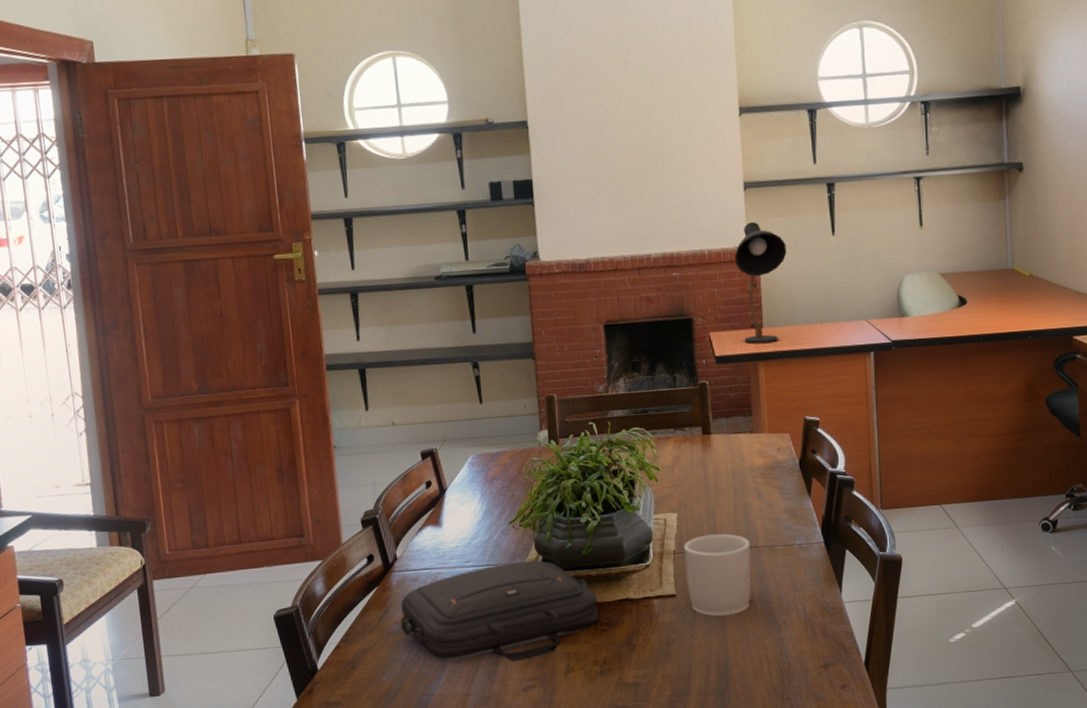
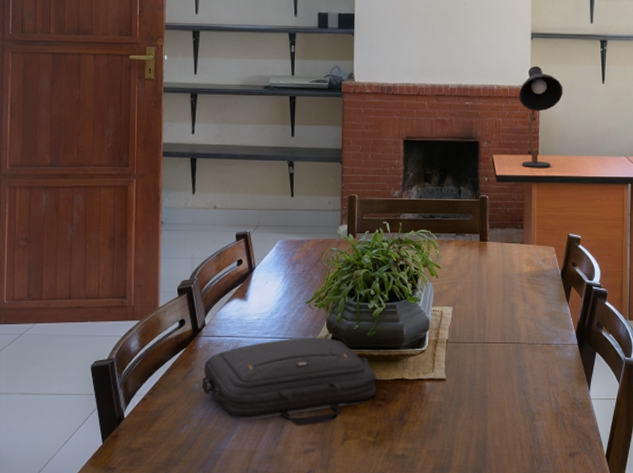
mug: present [683,533,752,616] -> none [455,328,514,402]

